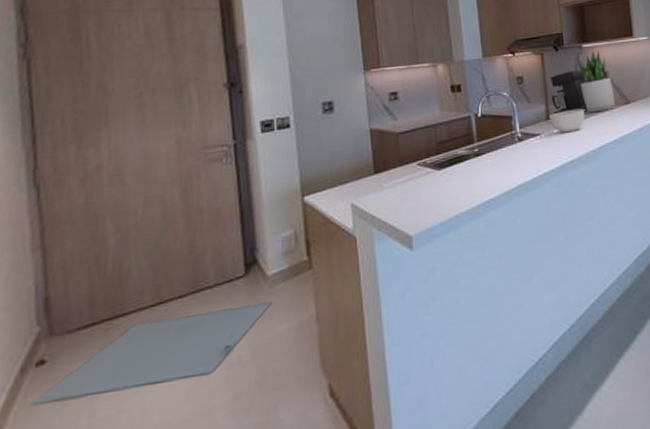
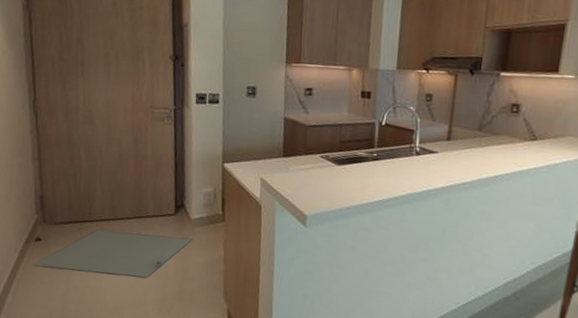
bowl: present [548,108,585,133] -> none [449,134,487,157]
coffee maker: present [551,69,588,115] -> none [455,96,496,139]
planter: present [577,51,616,113] -> none [488,81,523,143]

